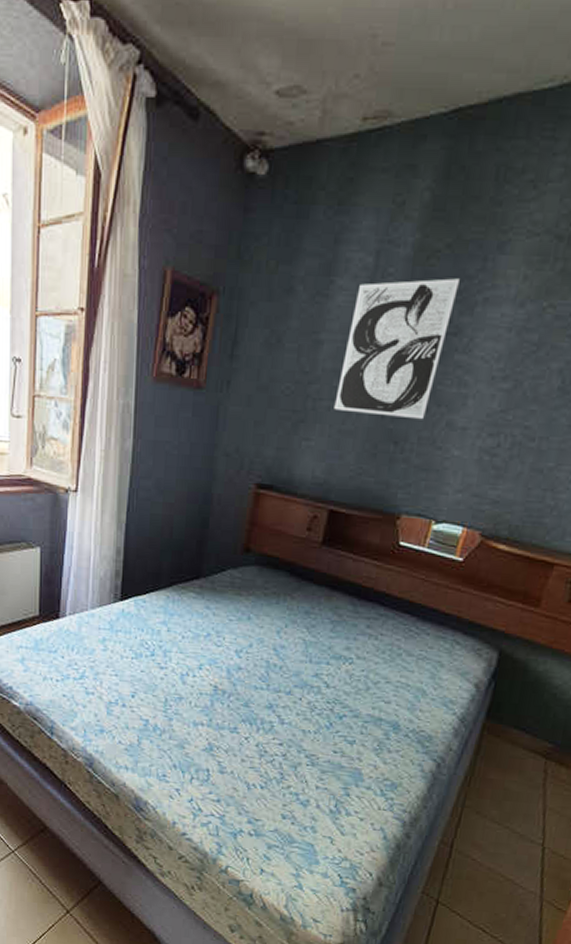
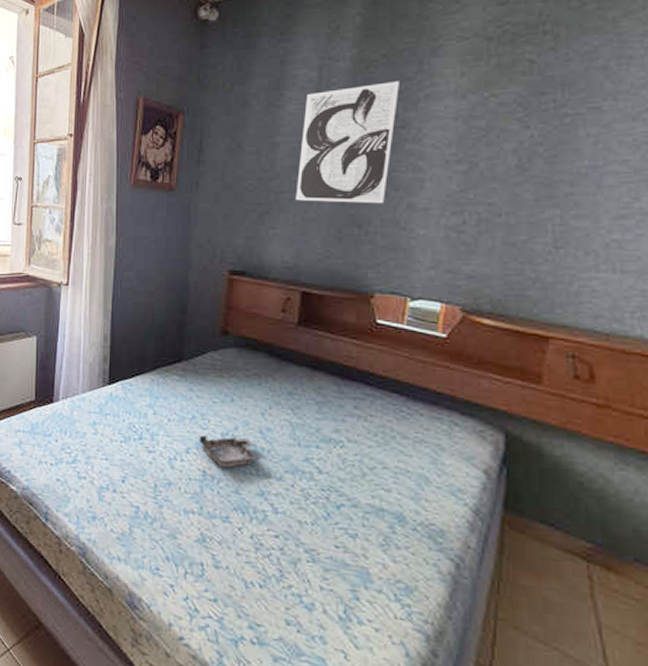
tray: none [212,652,272,683] -> present [198,435,260,468]

